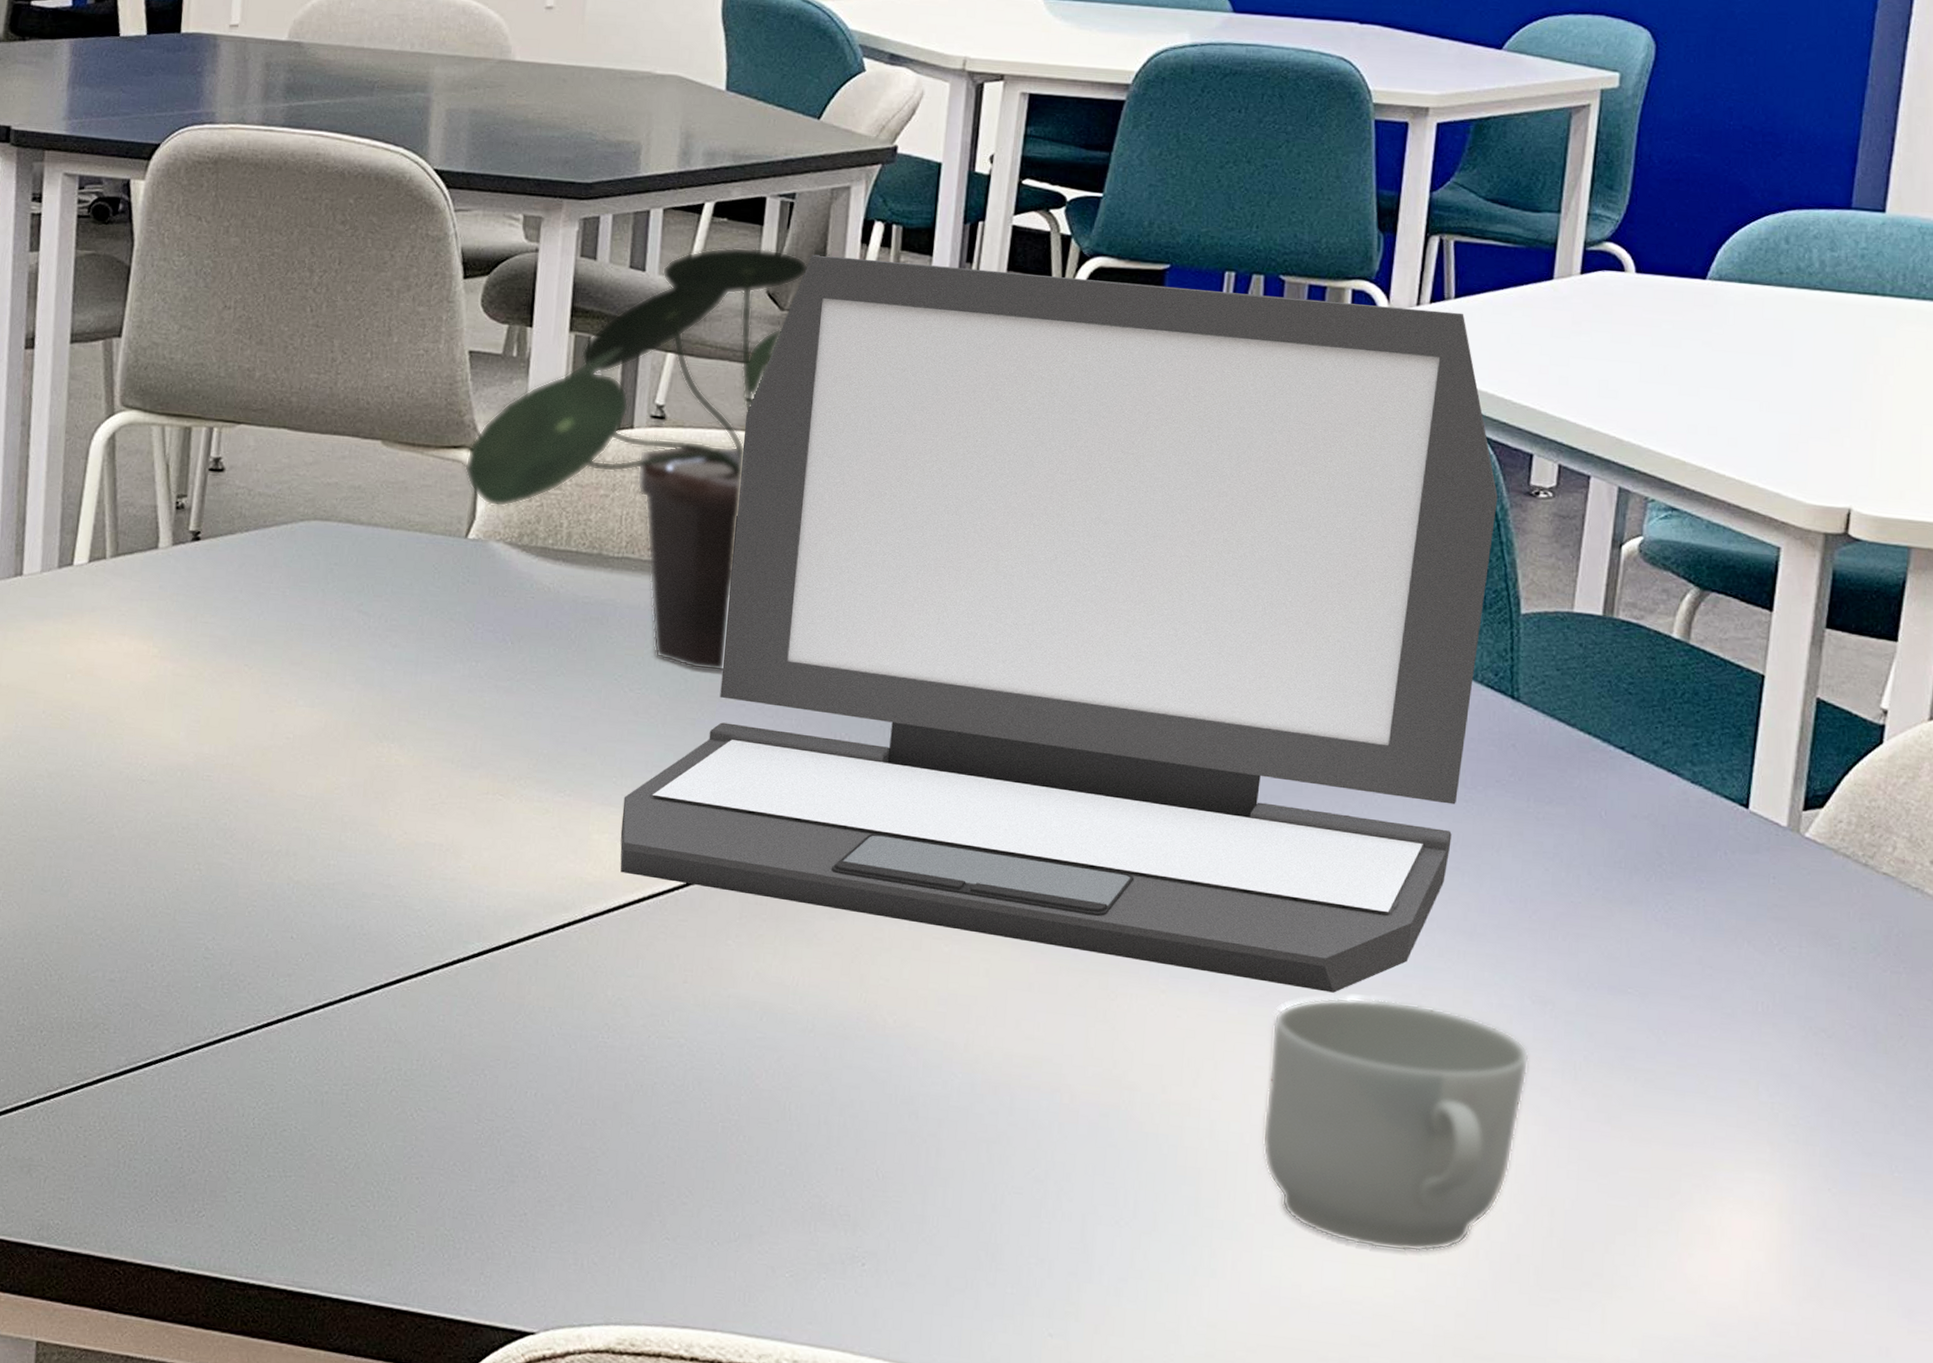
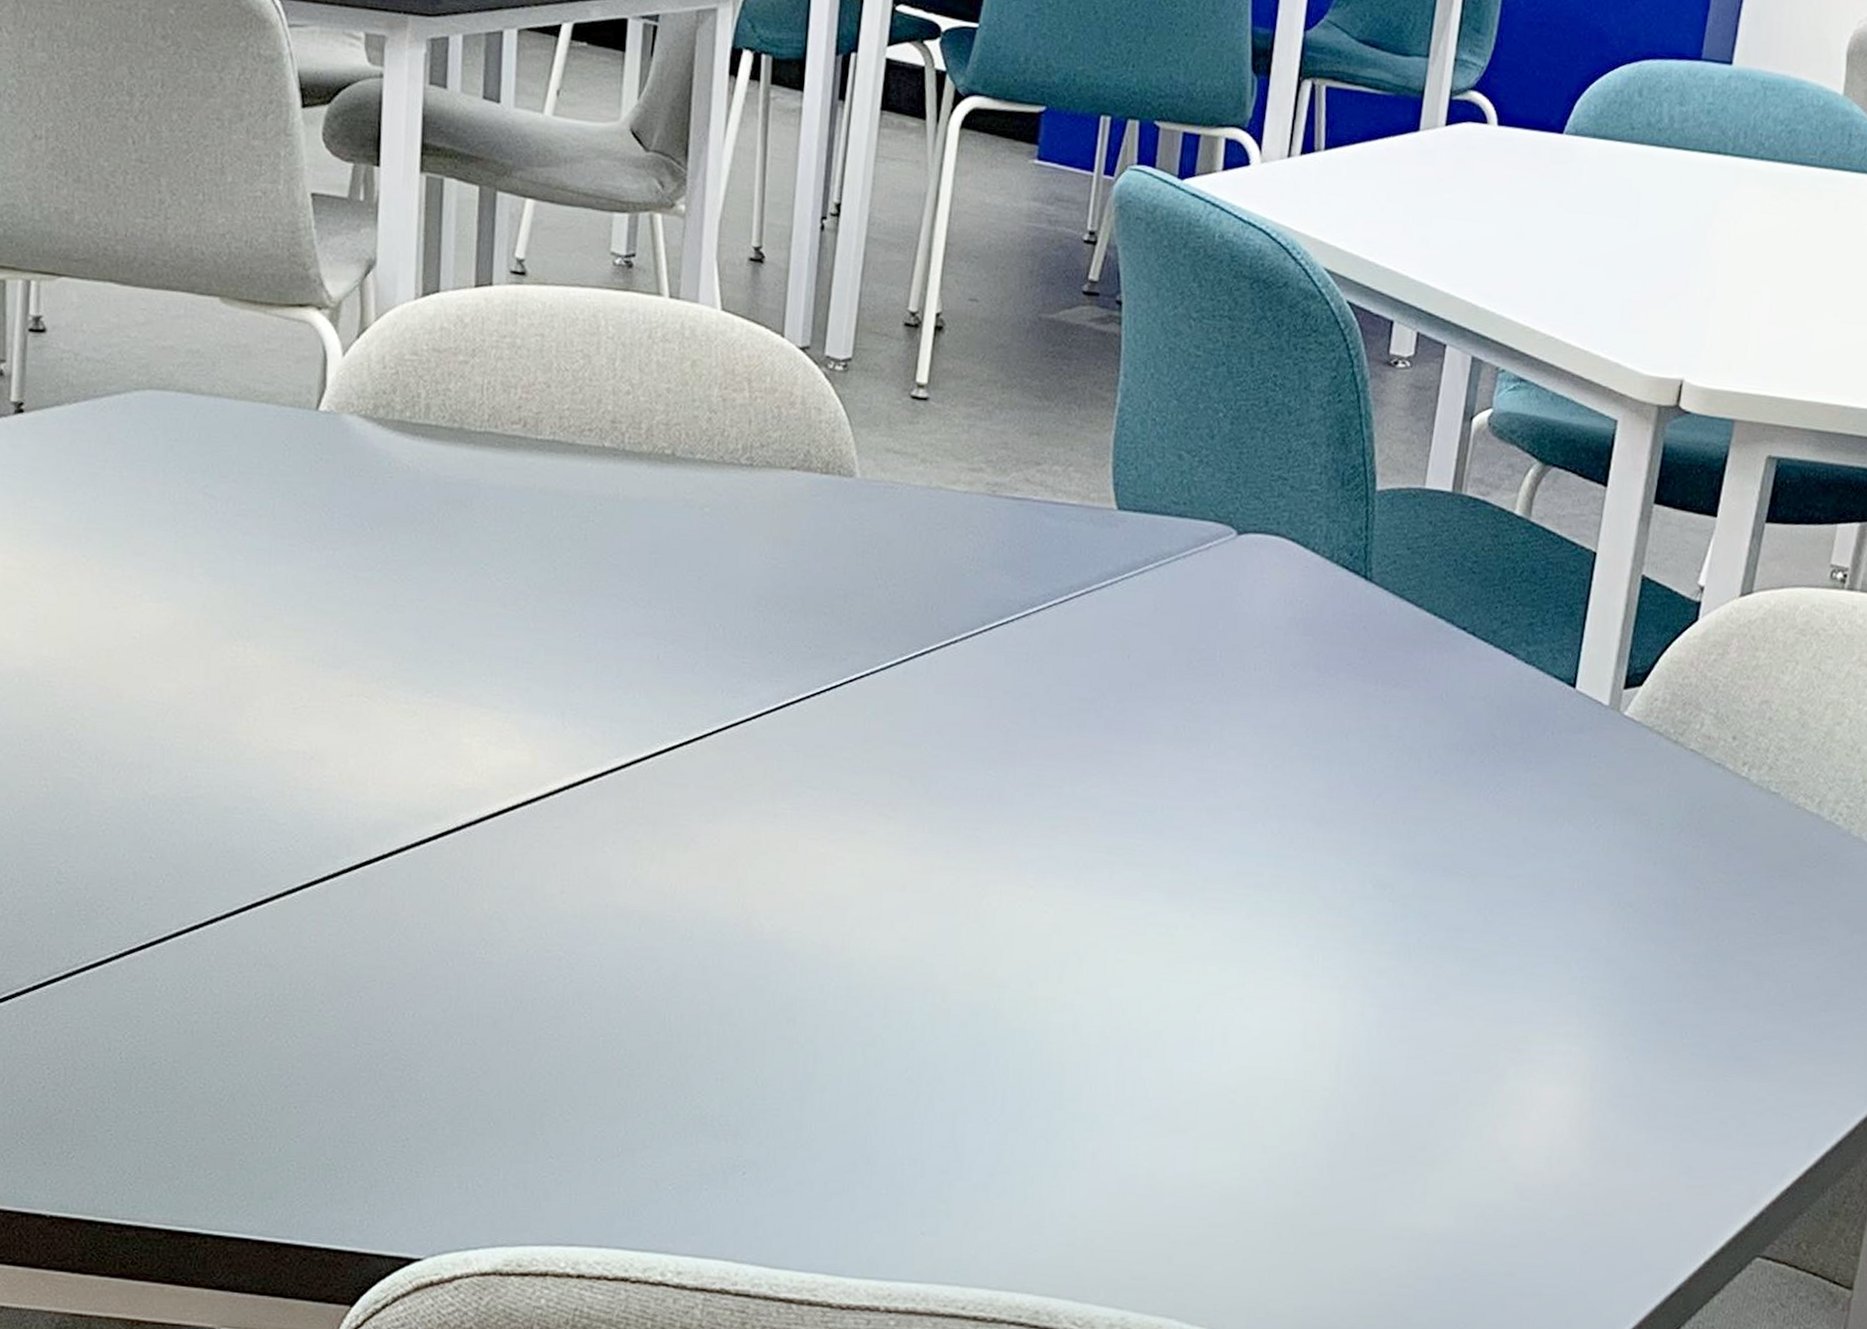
potted plant: present [464,247,831,672] -> none [312,76,697,558]
laptop: present [620,254,1498,993] -> none [492,87,1359,883]
mug: present [1262,997,1529,1252] -> none [1122,887,1369,1135]

